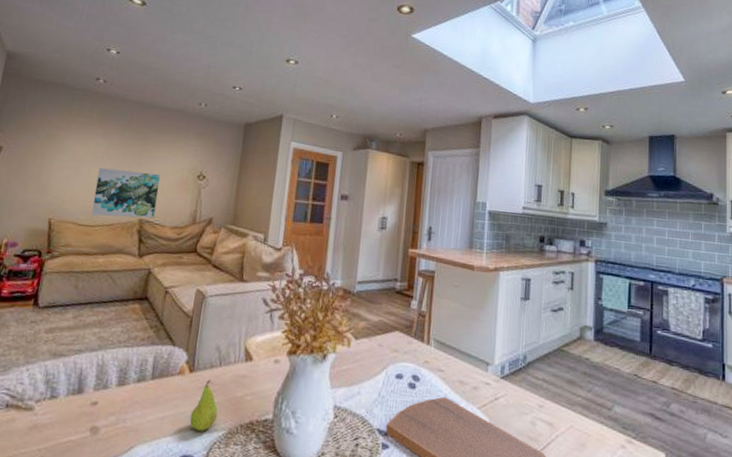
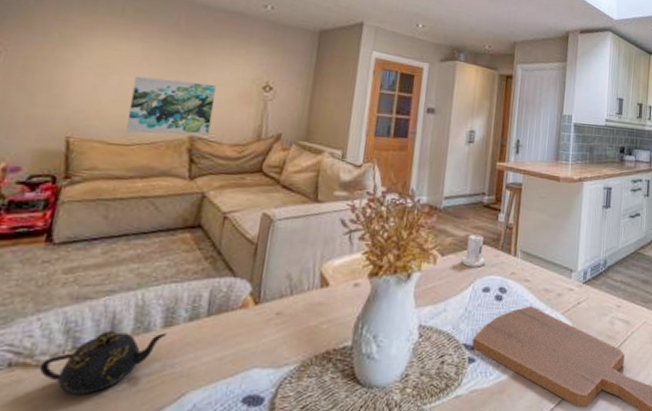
teapot: none [27,384,121,438] -> present [39,331,168,395]
fruit: present [189,379,218,431] -> none [254,310,289,367]
candle: none [374,318,399,353] -> present [461,232,486,267]

